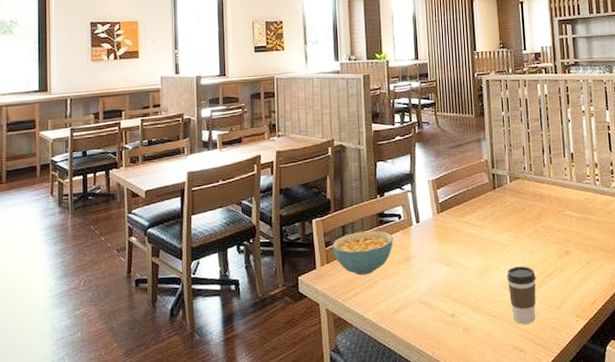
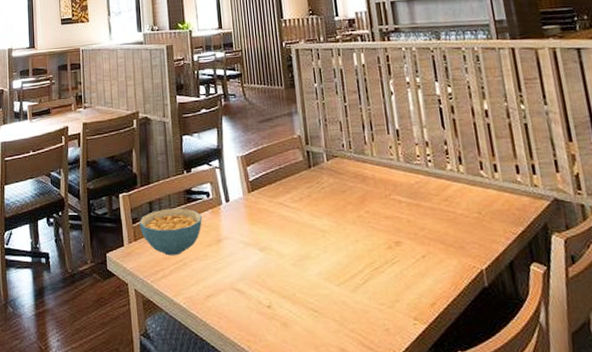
coffee cup: present [507,266,536,324] -> none [328,256,364,323]

